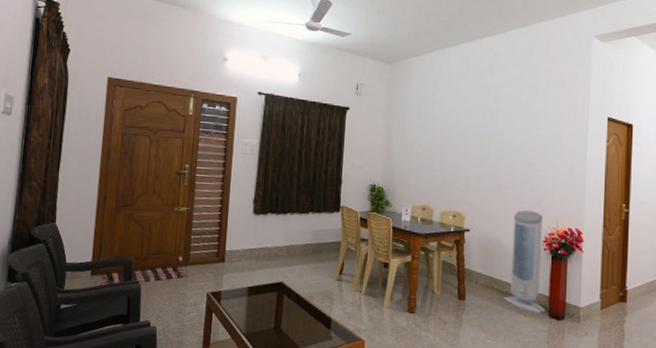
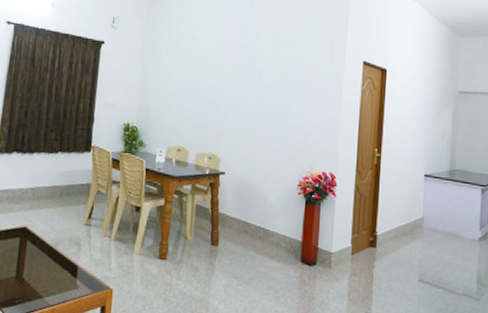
air purifier: present [503,210,546,313] -> none [257,153,298,259]

